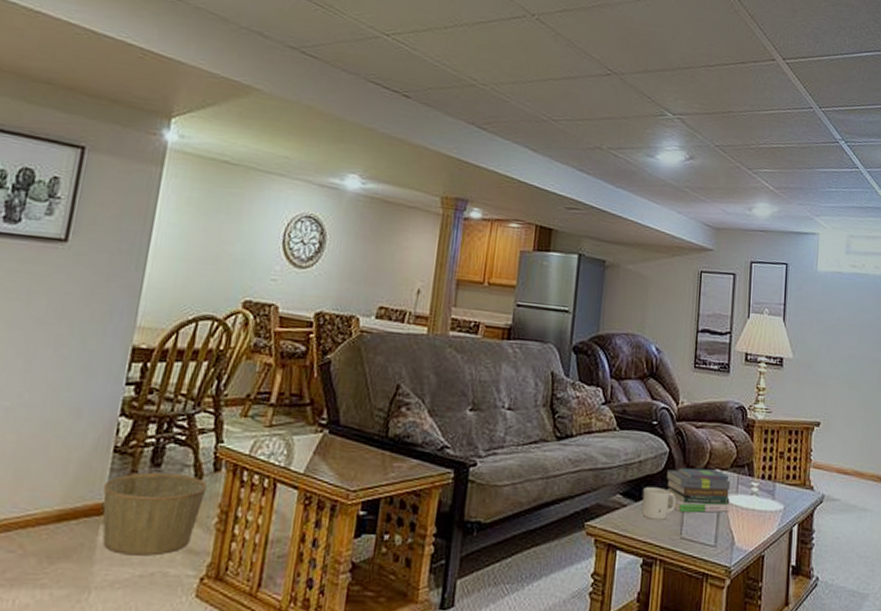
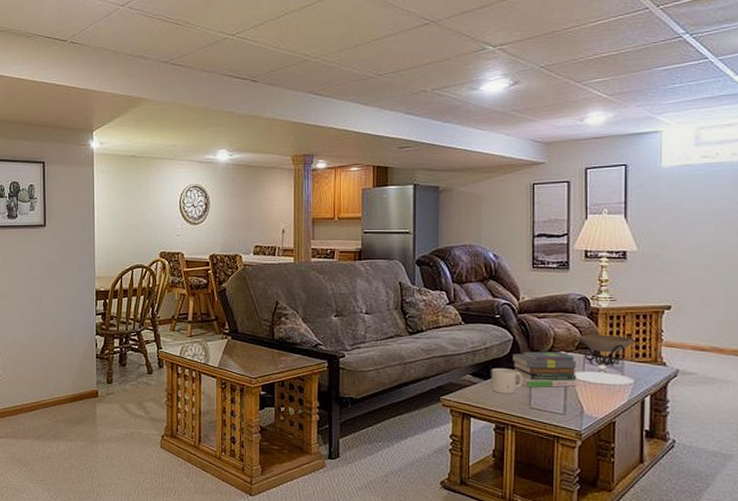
basket: present [102,472,208,556] -> none [94,370,157,422]
decorative bowl: none [726,450,789,490] -> present [571,334,638,367]

